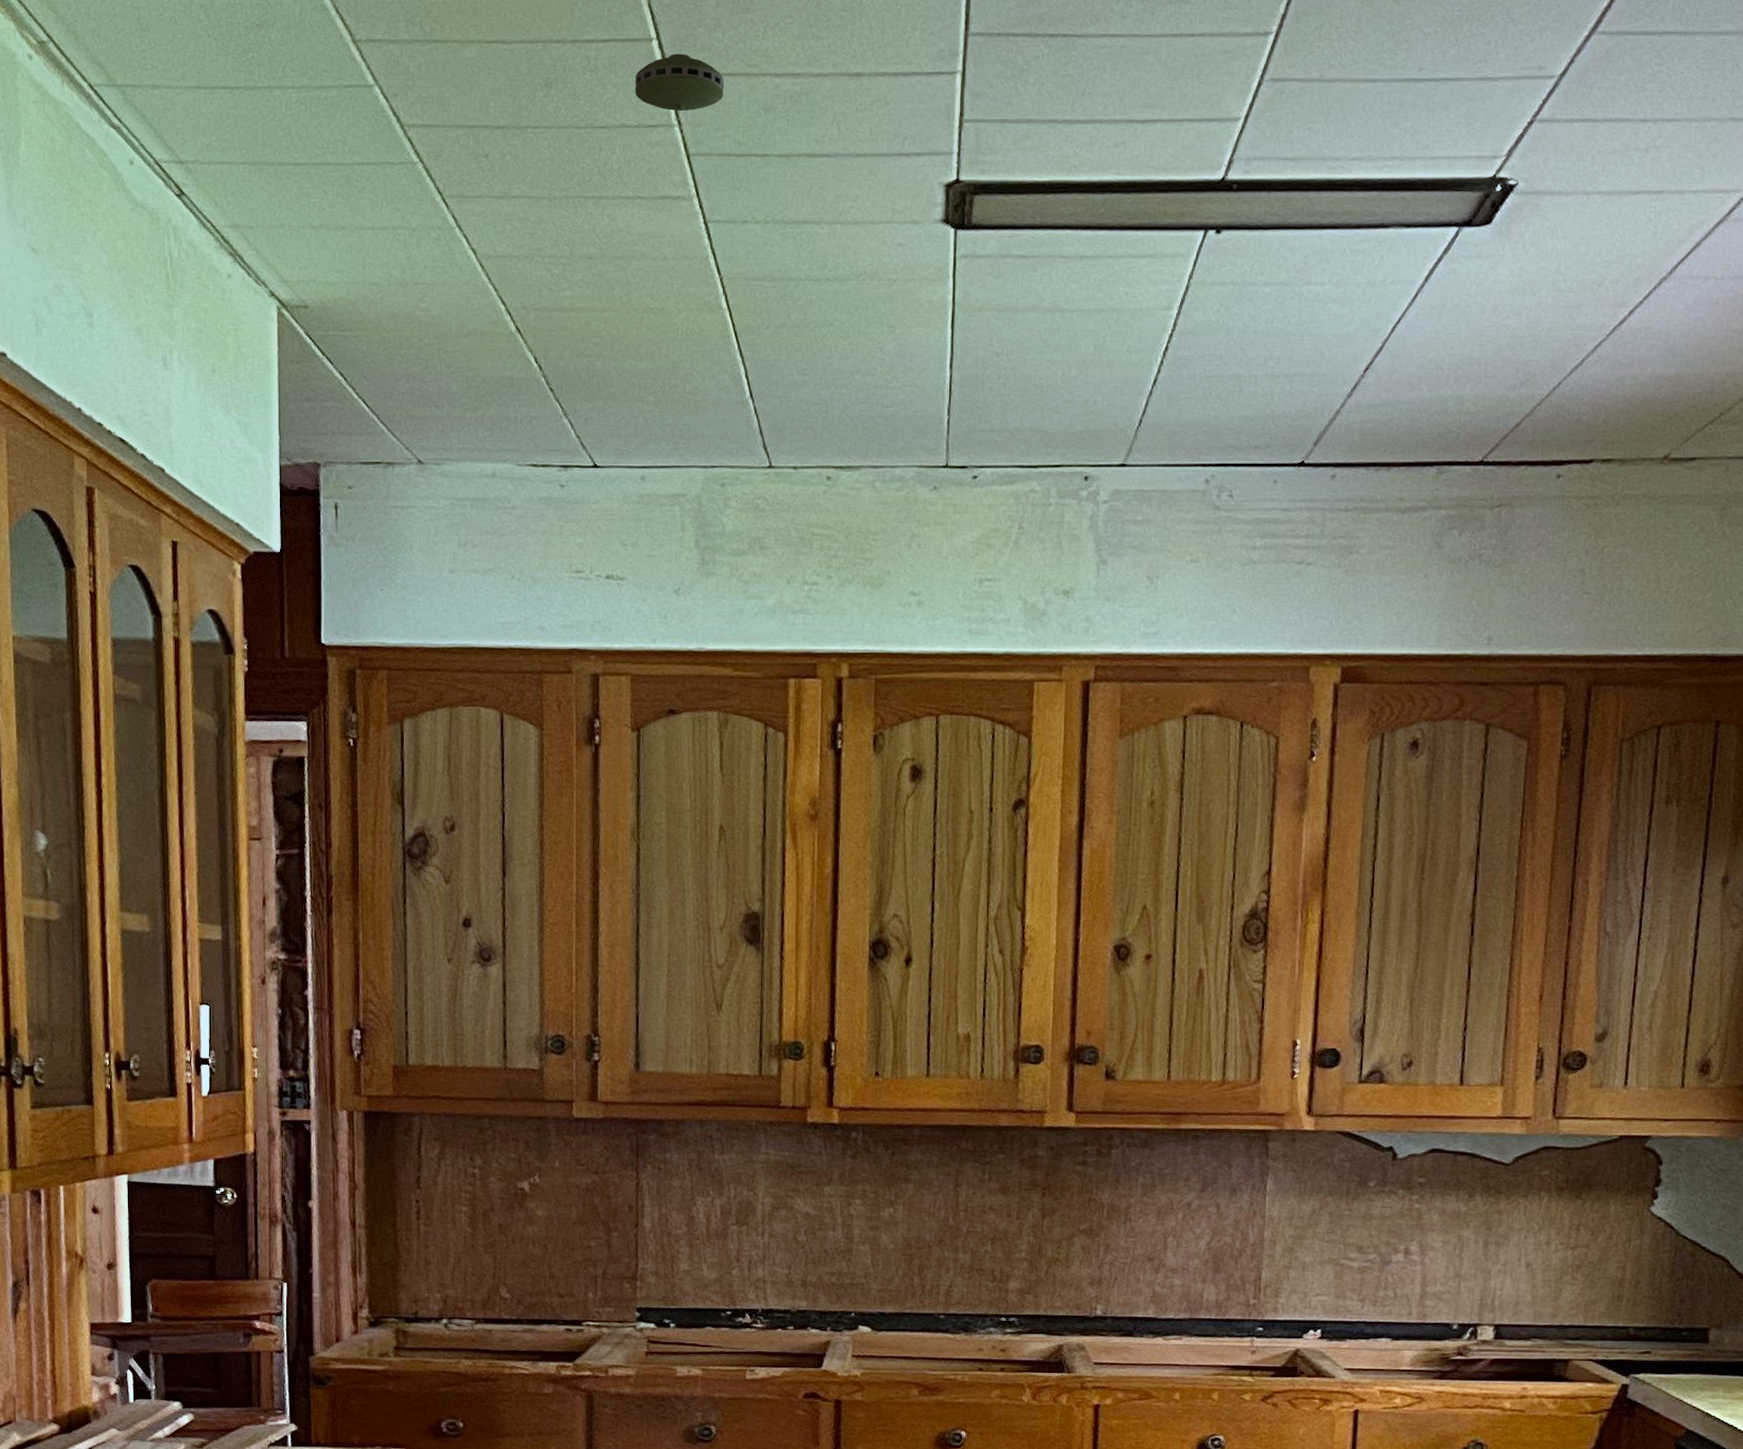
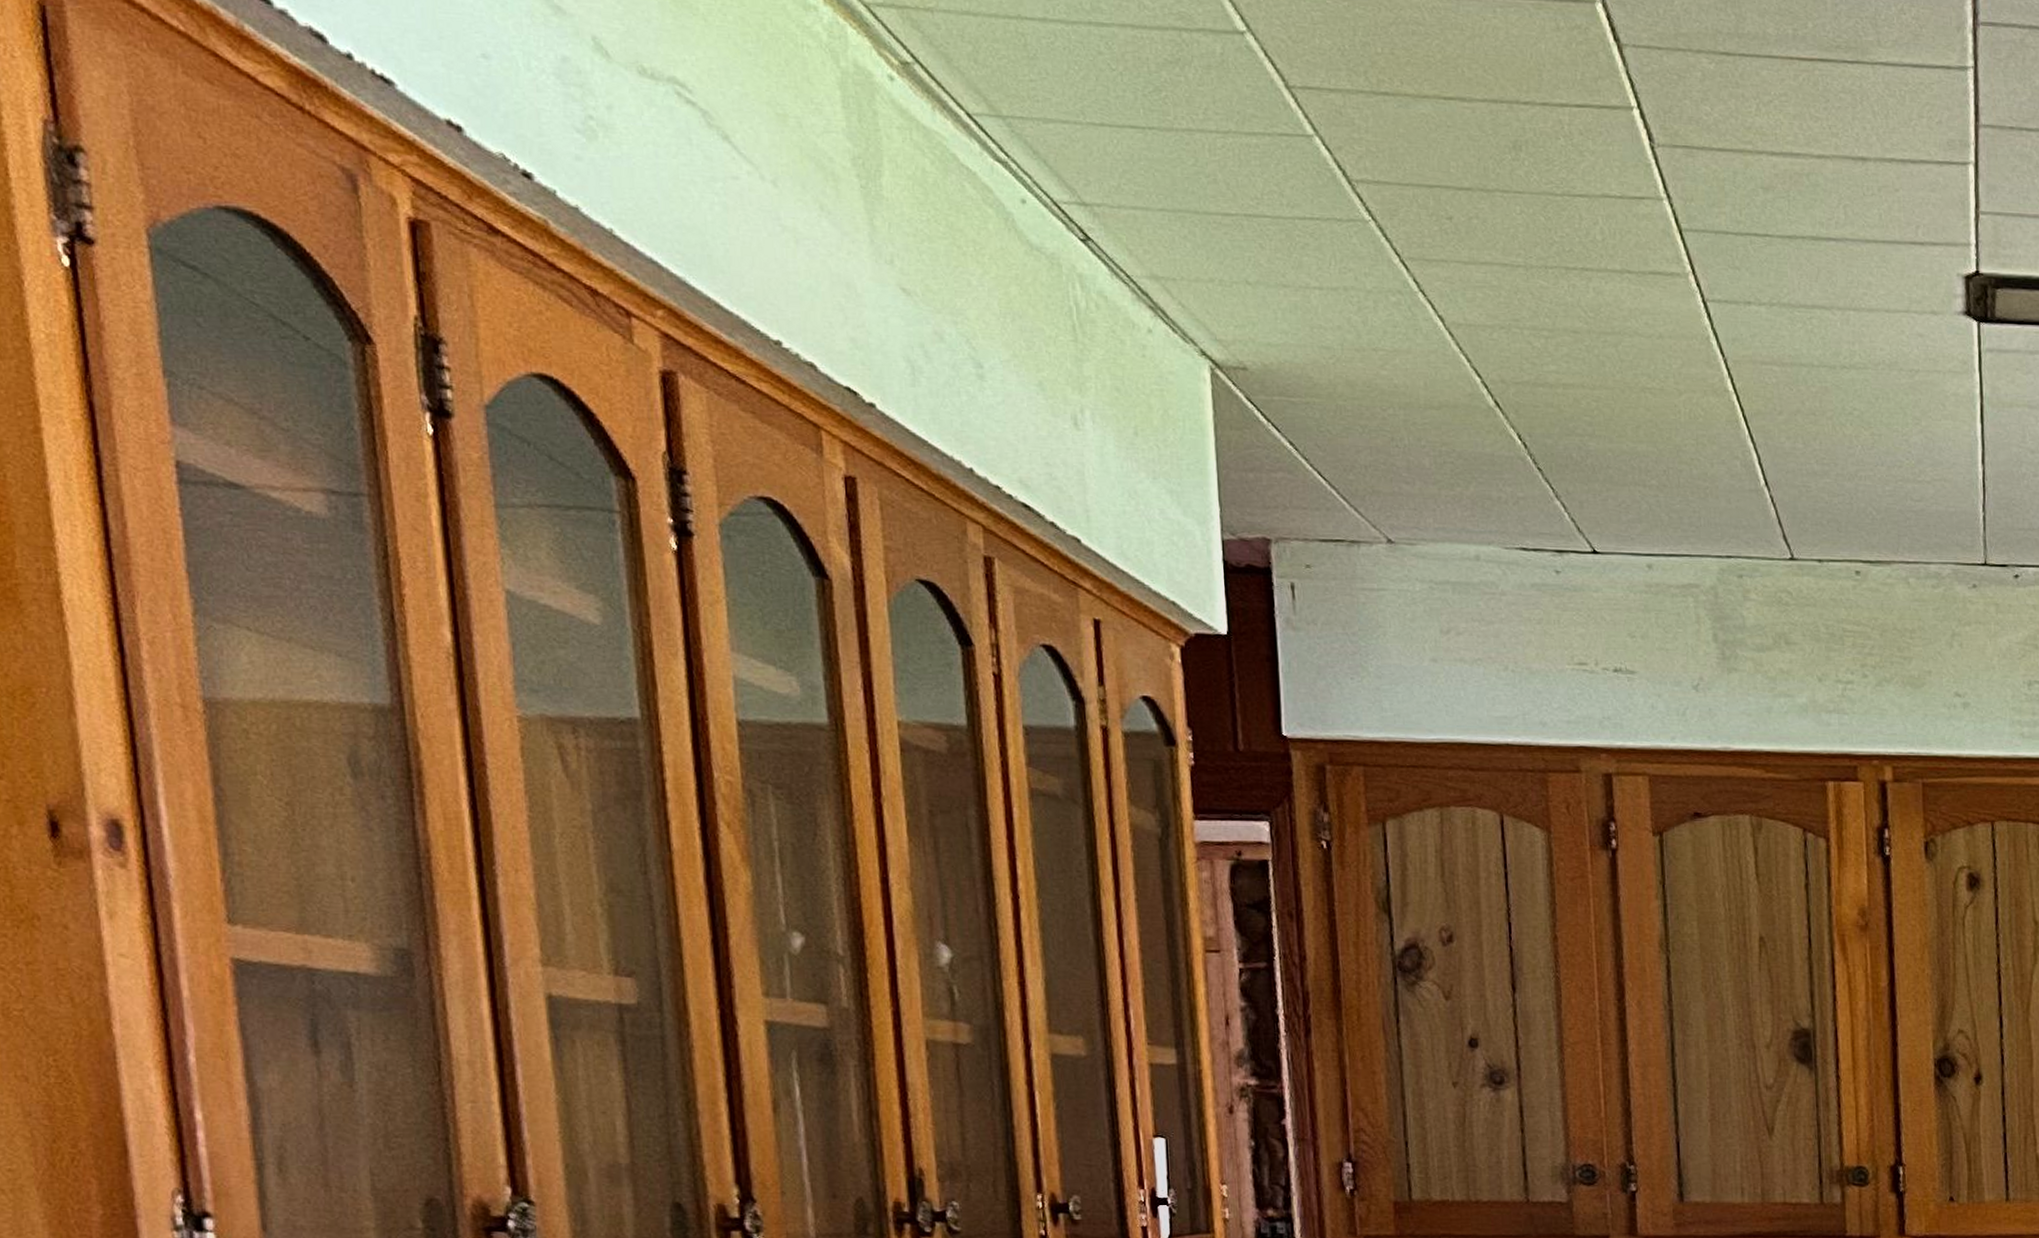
smoke detector: present [635,53,724,112] -> none [1616,124,1716,185]

